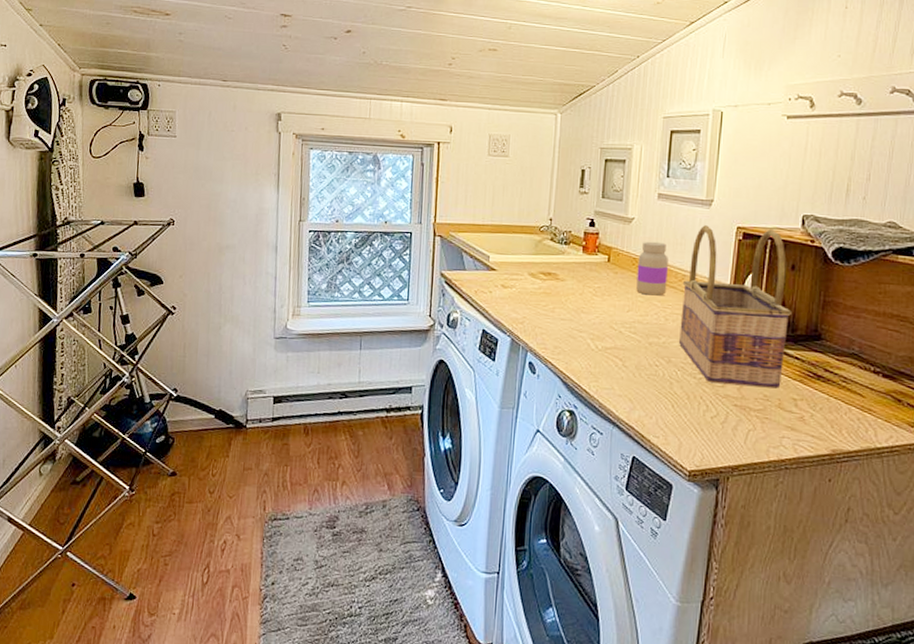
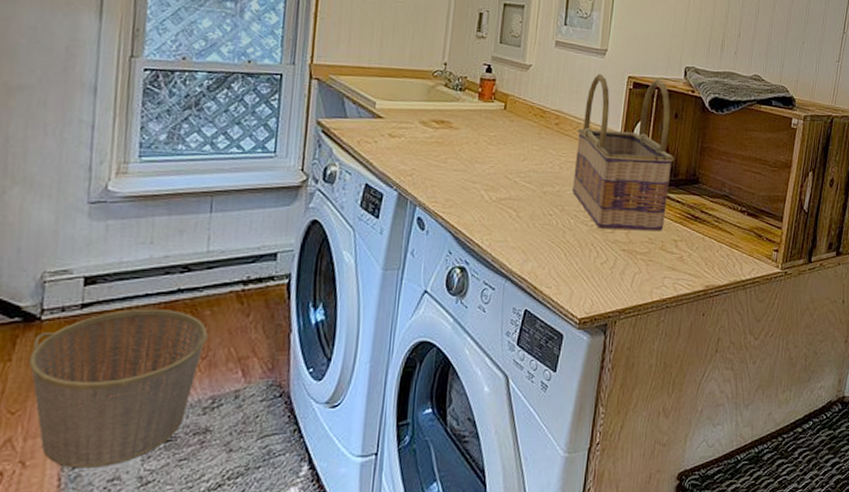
basket: none [240,425,362,549] -> present [29,308,209,469]
jar: present [636,241,668,296] -> none [532,88,564,144]

